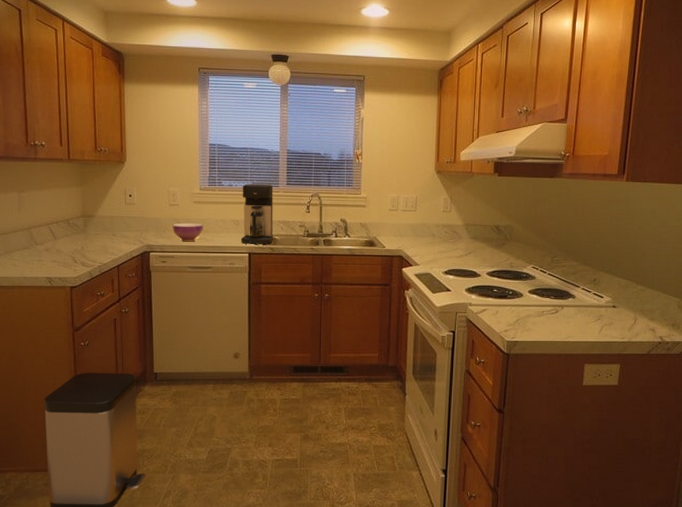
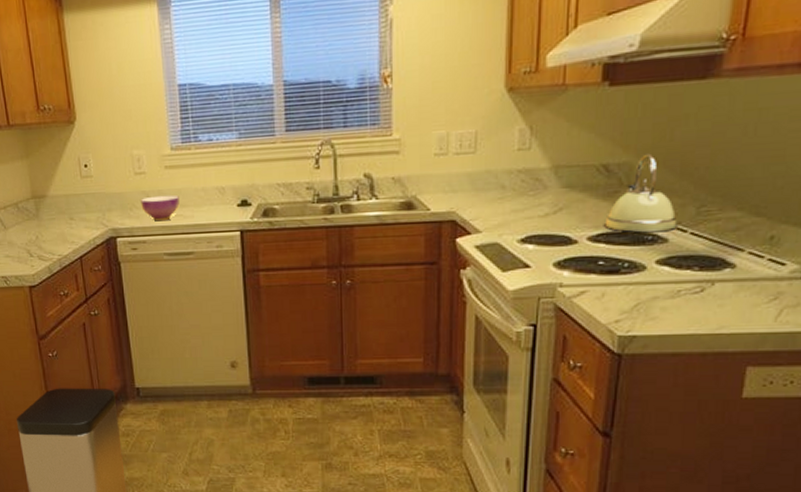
coffee maker: present [241,183,274,244] -> none [225,134,272,219]
kettle: none [497,221,540,272] -> present [604,153,678,233]

